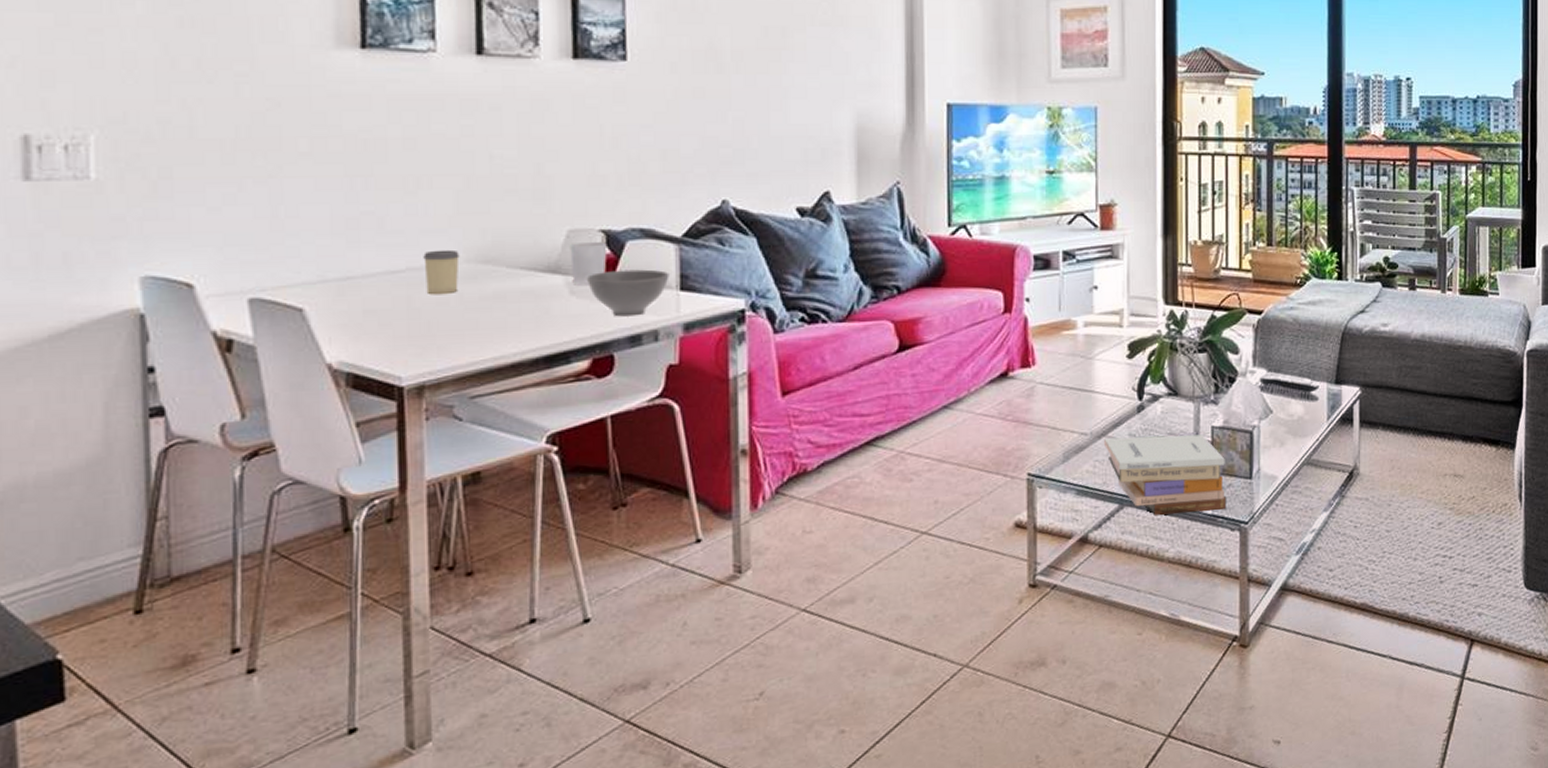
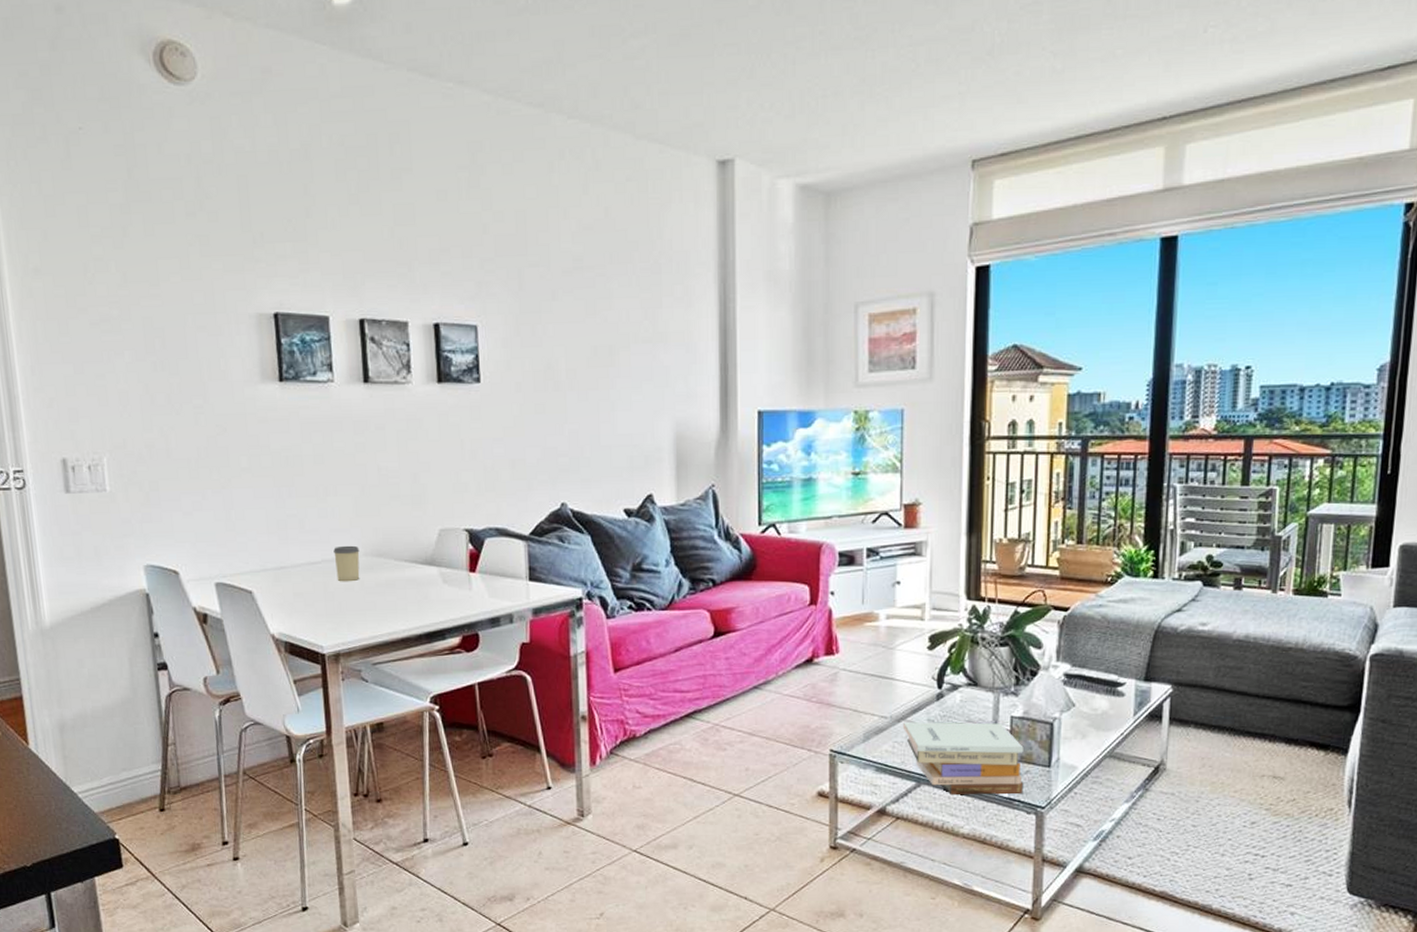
candle holder: present [570,241,607,287] -> none [441,538,470,577]
bowl: present [586,269,669,317] -> none [455,562,520,602]

